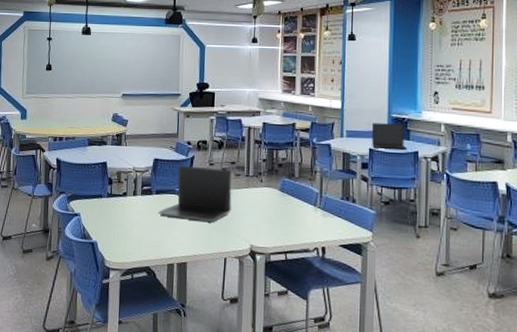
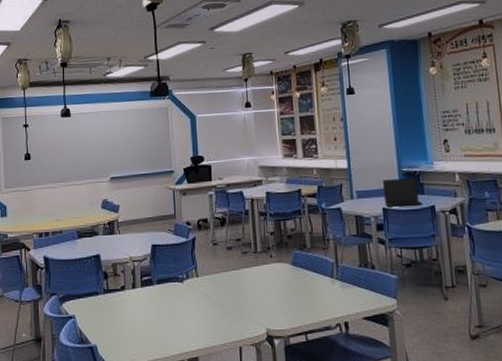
laptop computer: present [158,165,232,222] -> none [162,247,241,309]

